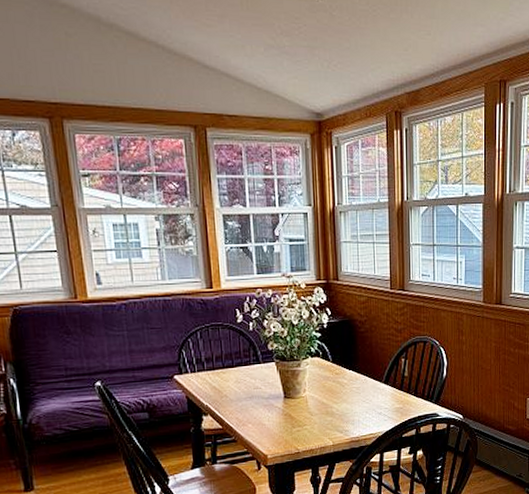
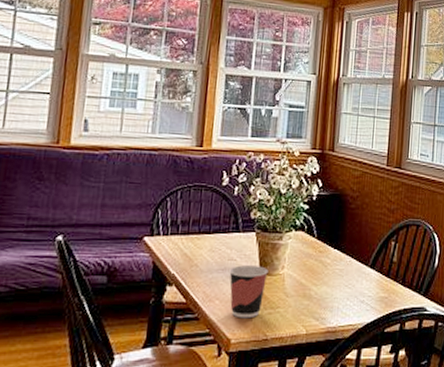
cup: none [256,391,292,437] -> present [229,265,269,319]

